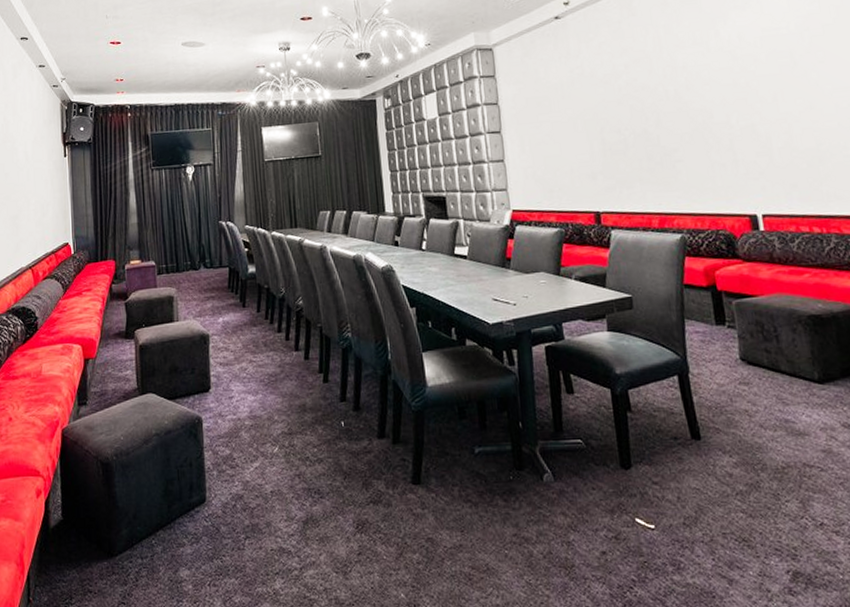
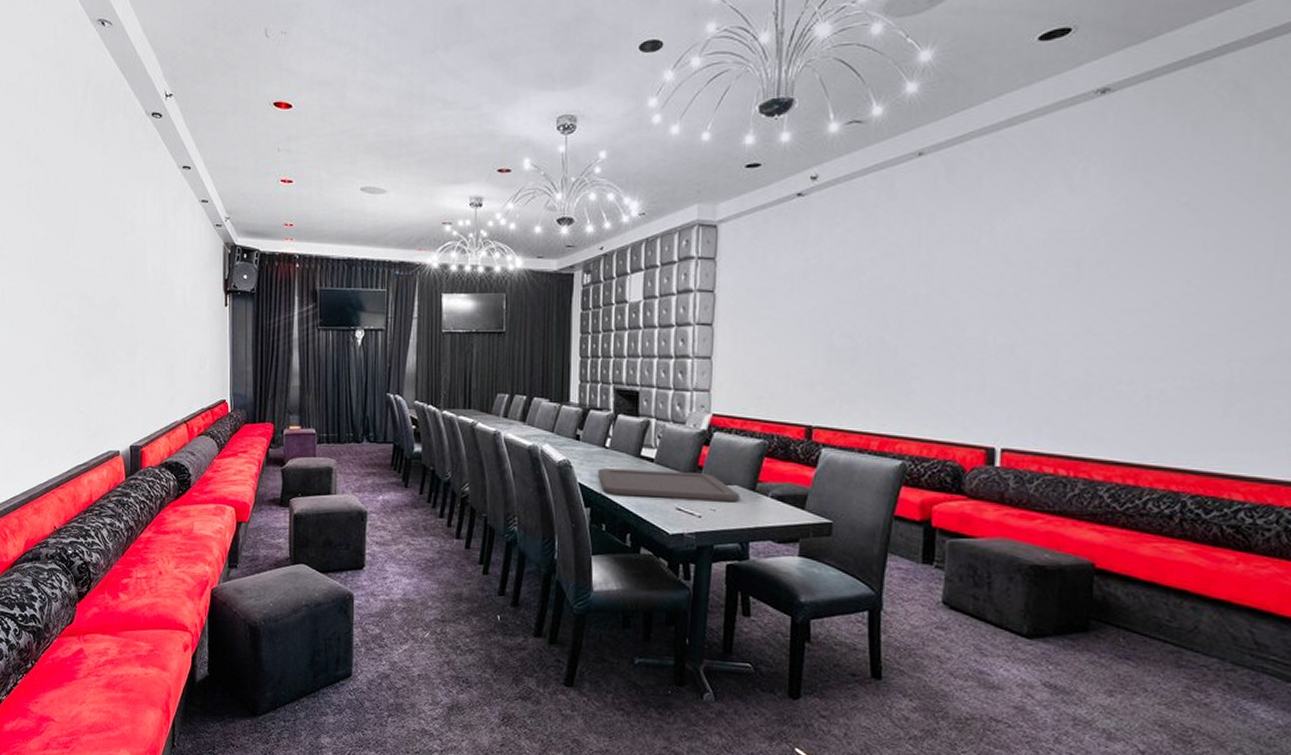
tray: none [417,264,548,294] -> present [597,468,740,502]

